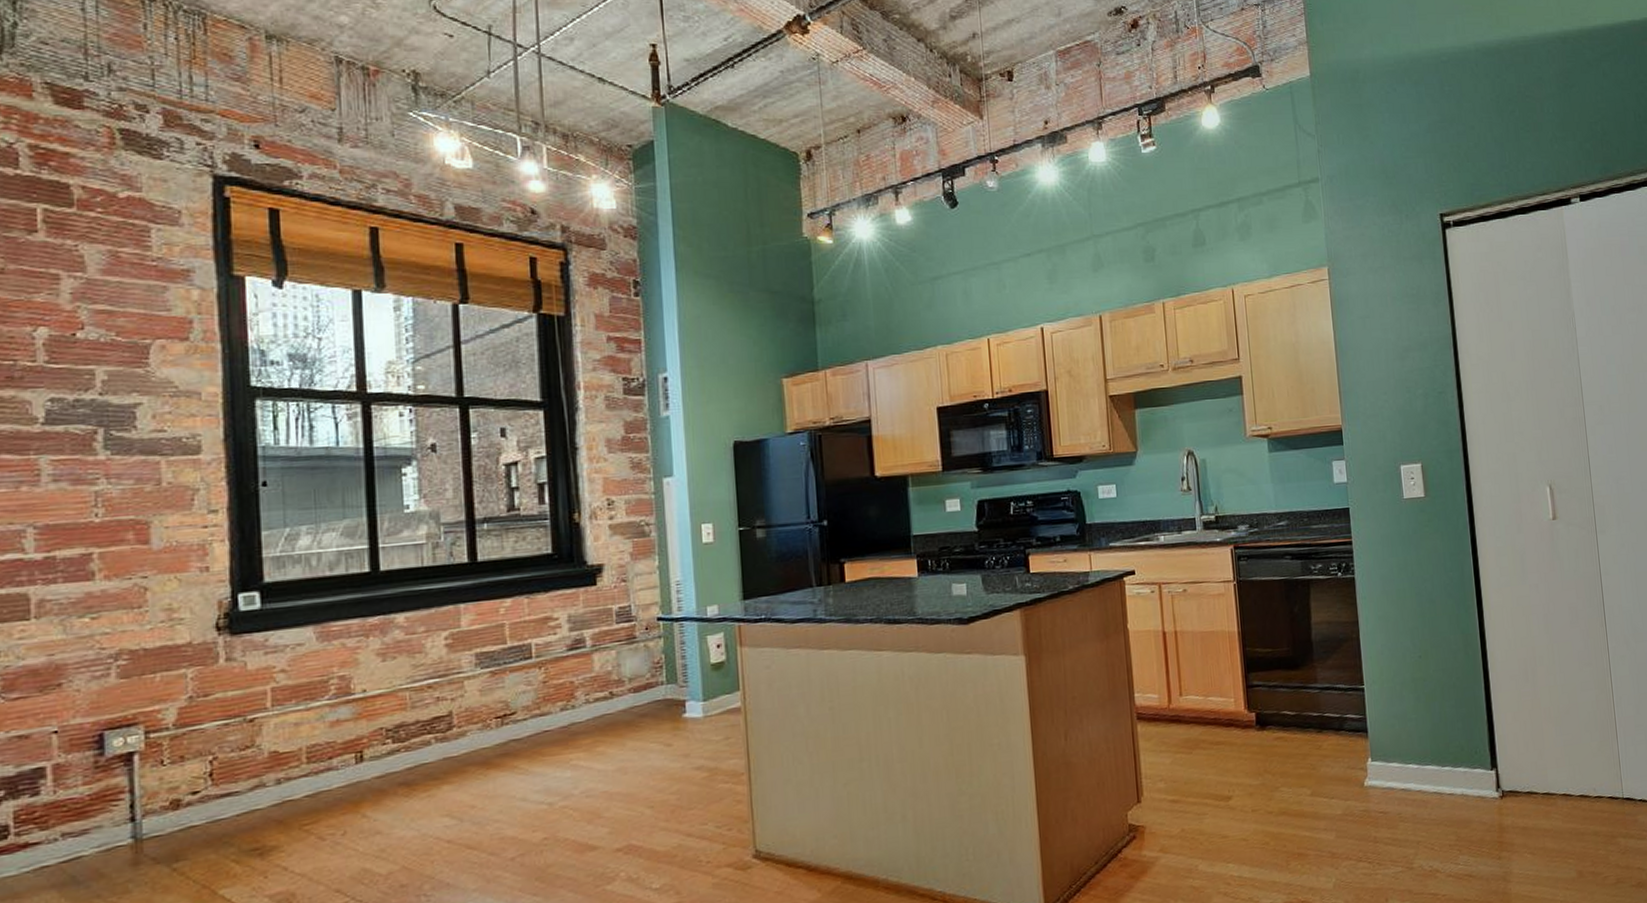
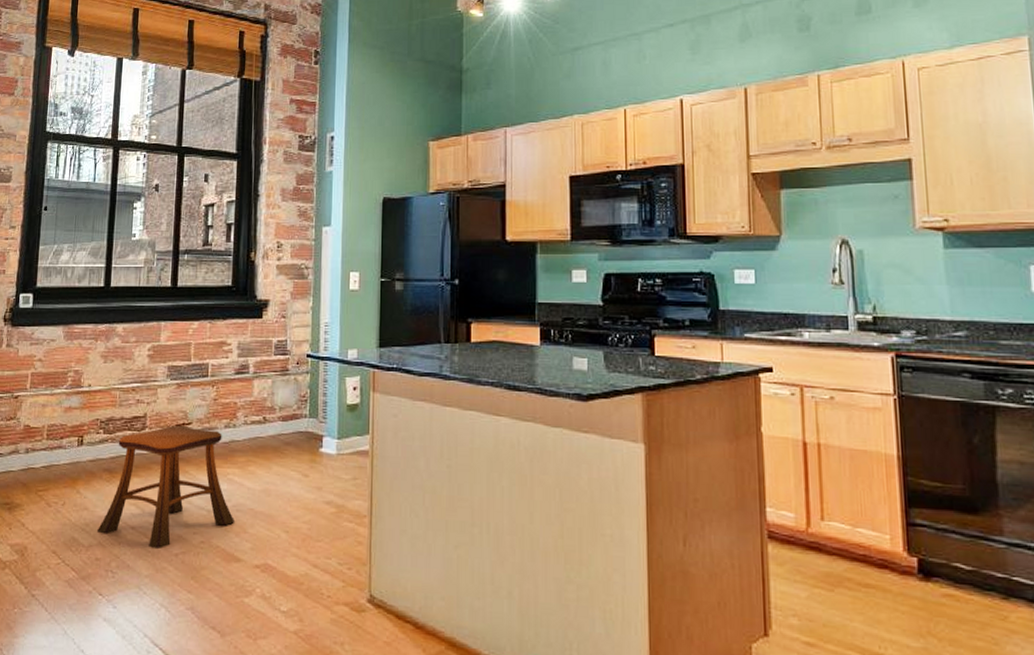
stool: none [397,715,585,859] -> present [96,424,234,550]

